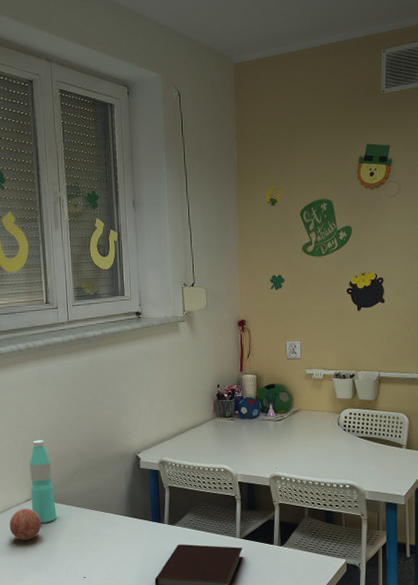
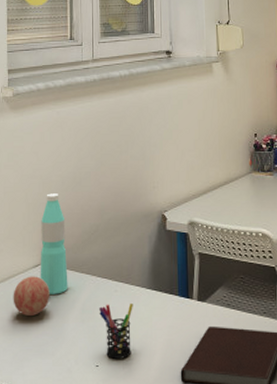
pen holder: none [84,527,113,572] -> present [99,302,133,359]

